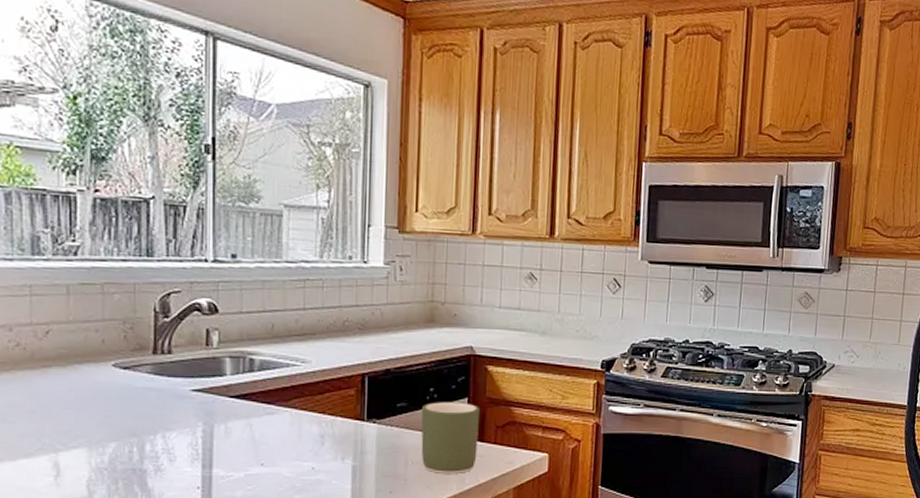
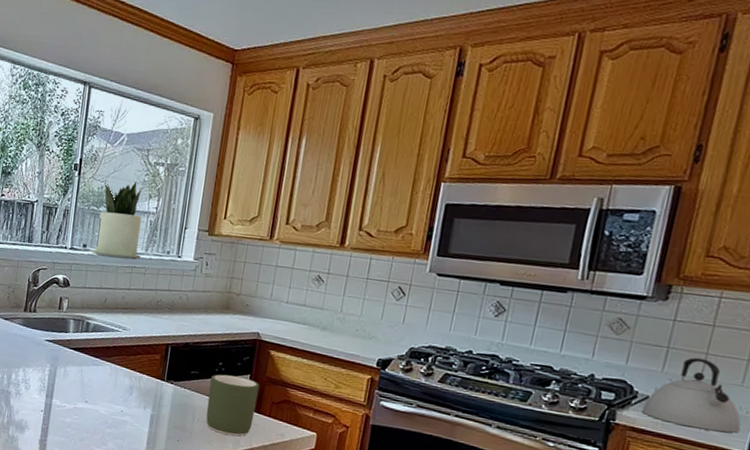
planter: none [244,166,315,271] -> present [91,180,143,260]
kettle: none [830,323,901,389] -> present [640,357,741,433]

